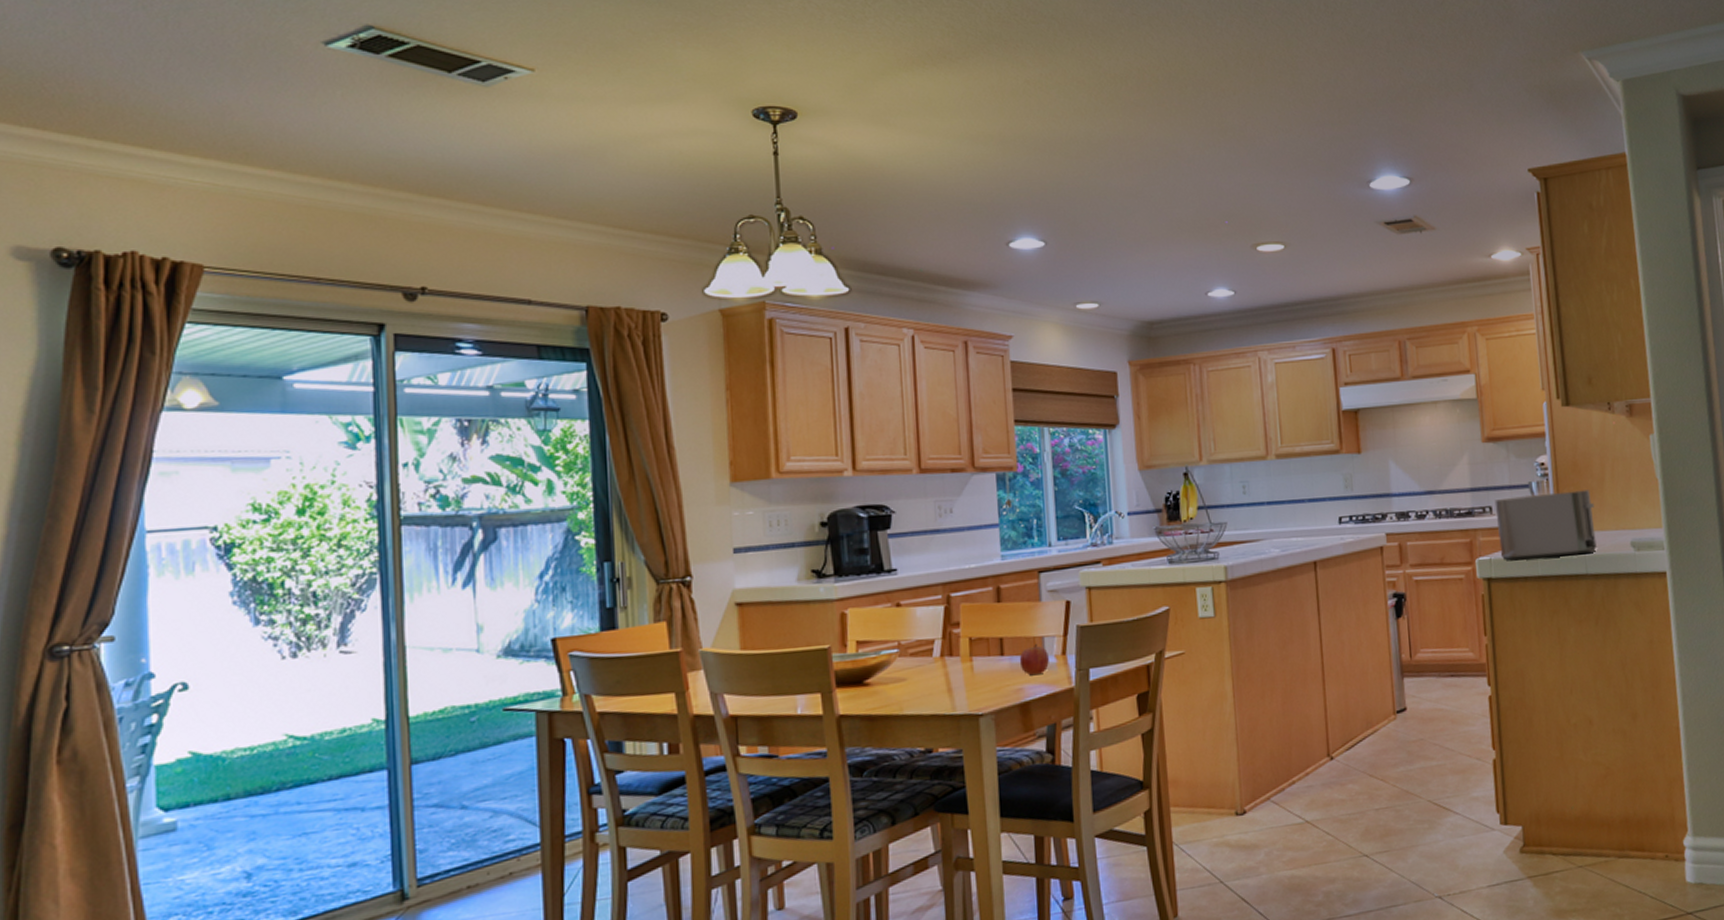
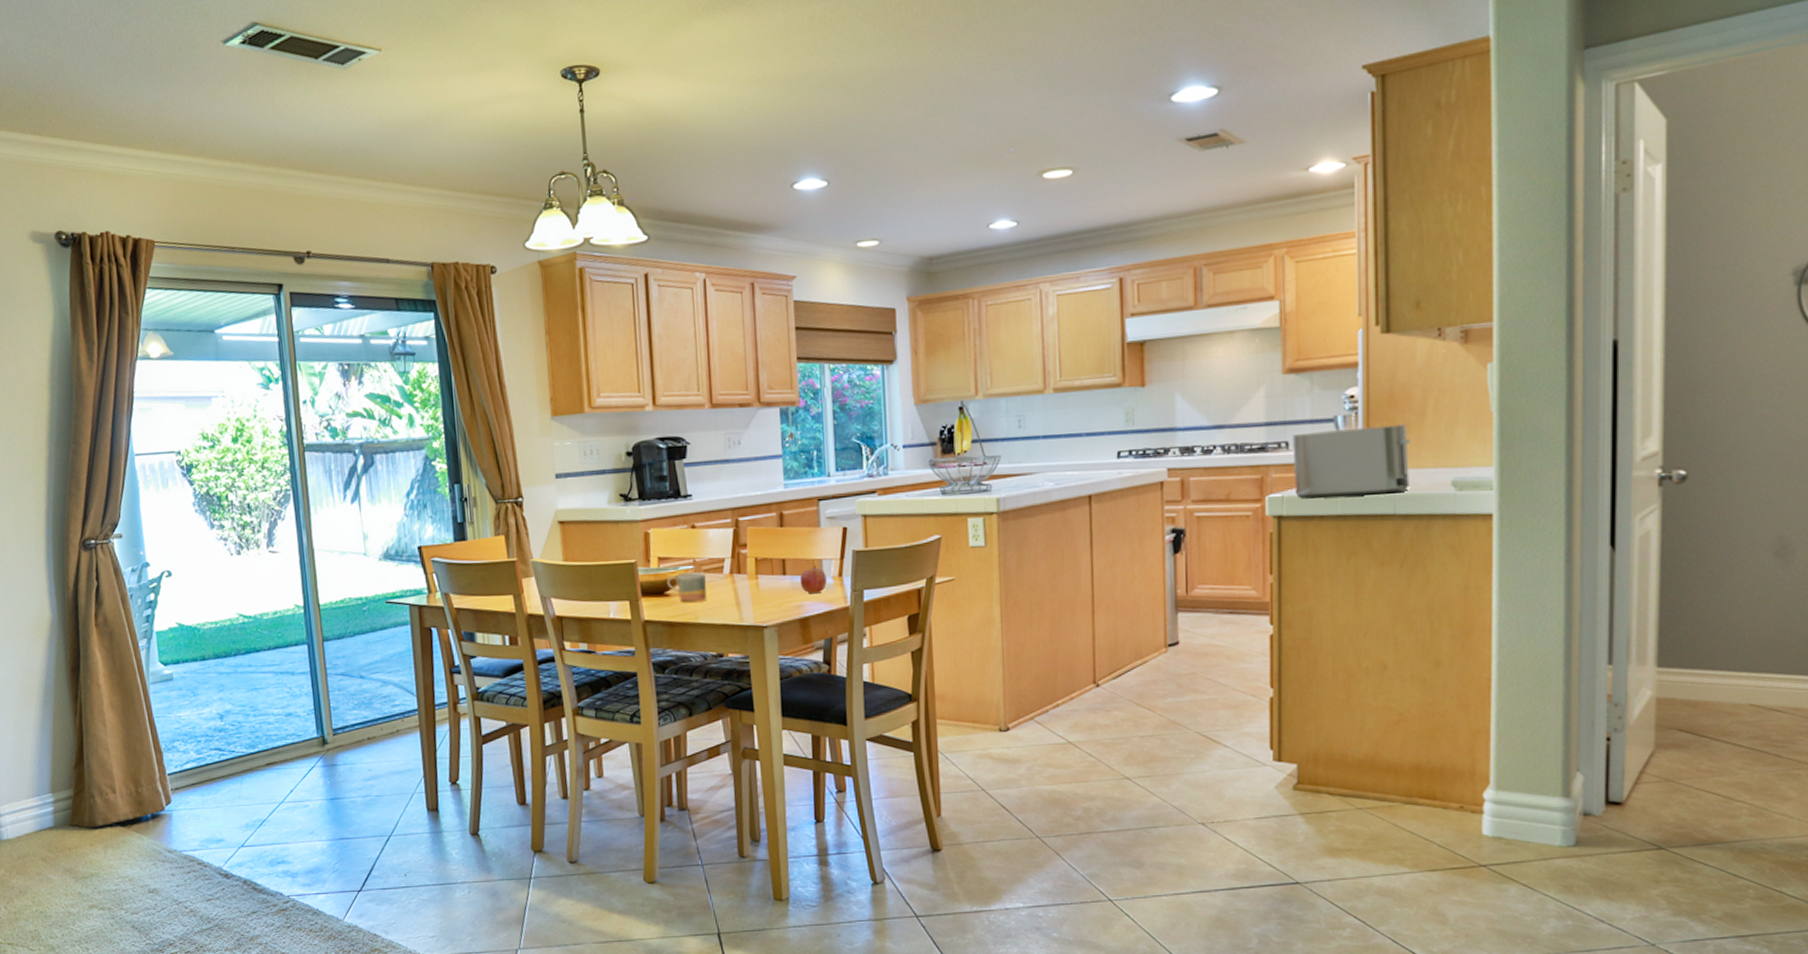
mug: none [866,656,914,692] -> present [666,572,707,603]

